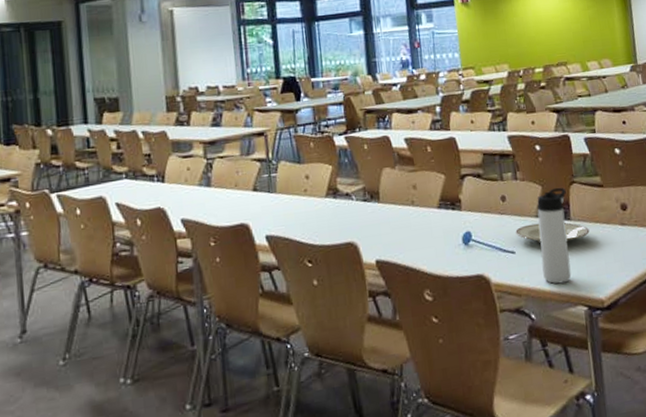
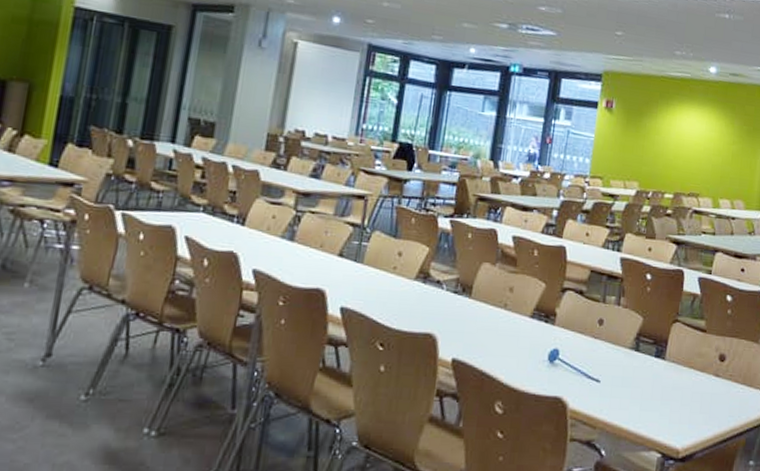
plate: present [515,222,590,243] -> none [605,355,682,383]
thermos bottle: present [537,187,572,284] -> none [623,322,667,424]

